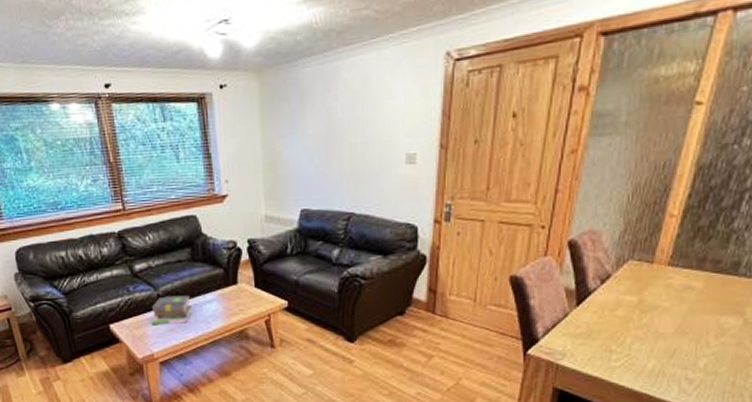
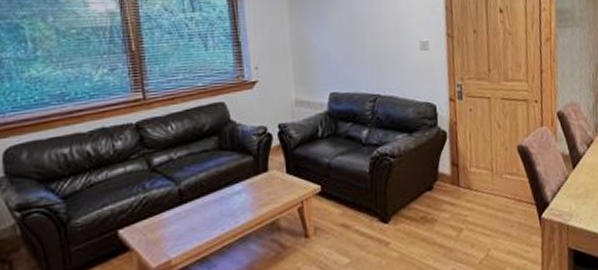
books: present [151,295,193,326] -> none [169,188,219,226]

